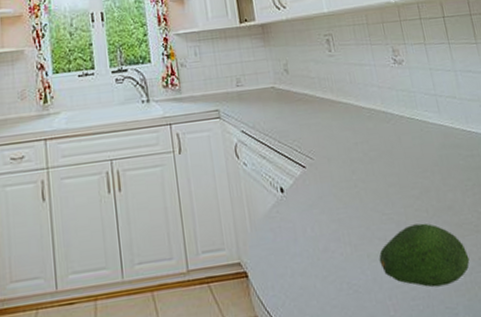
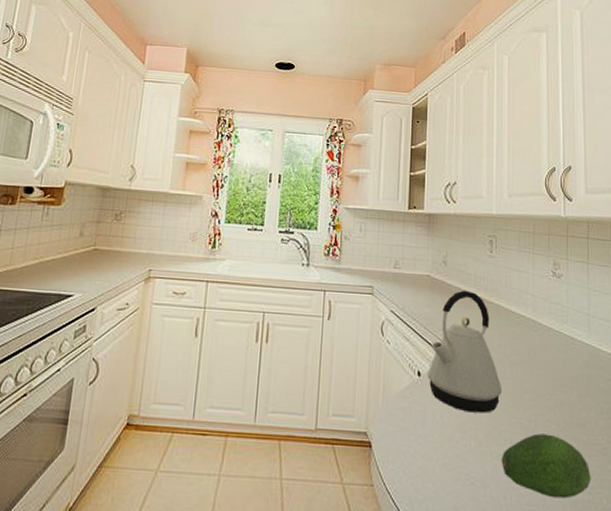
kettle: none [289,94,368,219] -> present [427,290,503,413]

